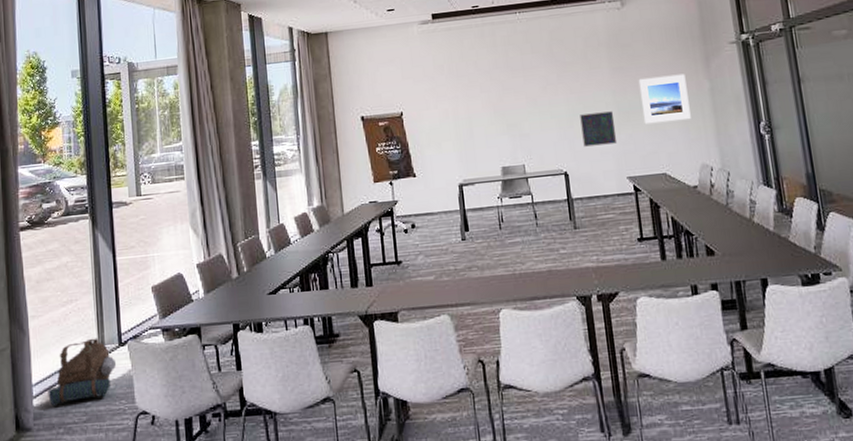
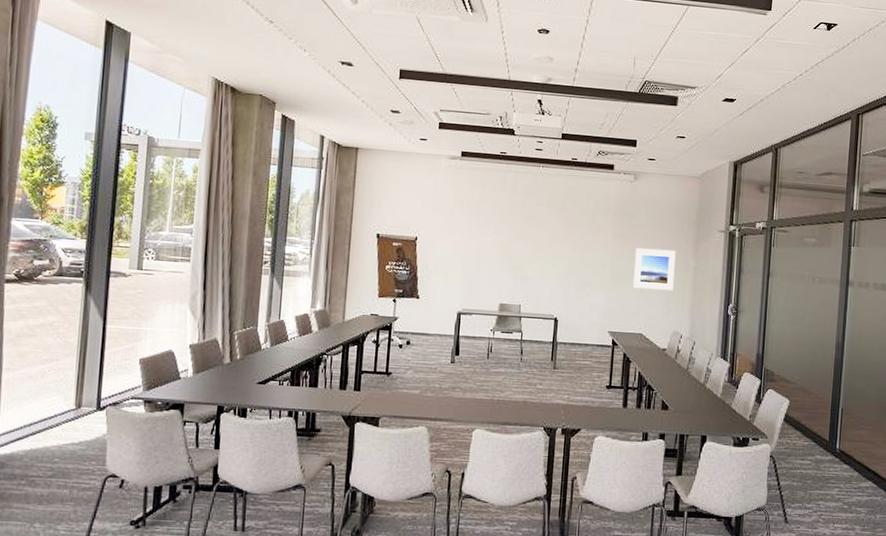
backpack: present [48,338,117,407] -> none [13,398,92,458]
display screen: present [580,111,618,147] -> none [576,269,608,301]

